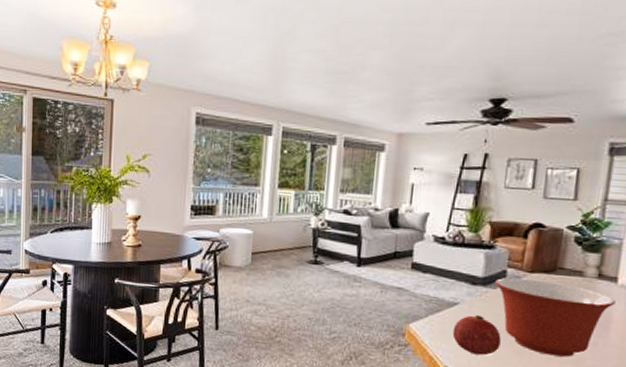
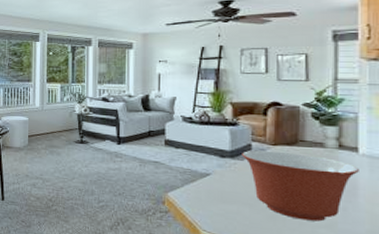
fruit: present [452,314,501,356] -> none [207,183,253,221]

